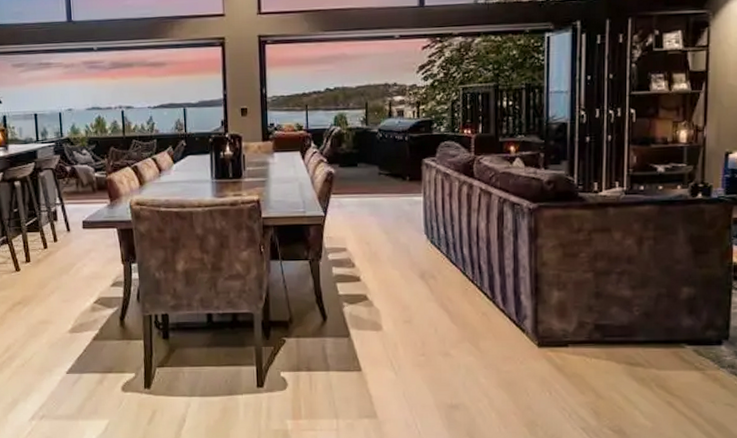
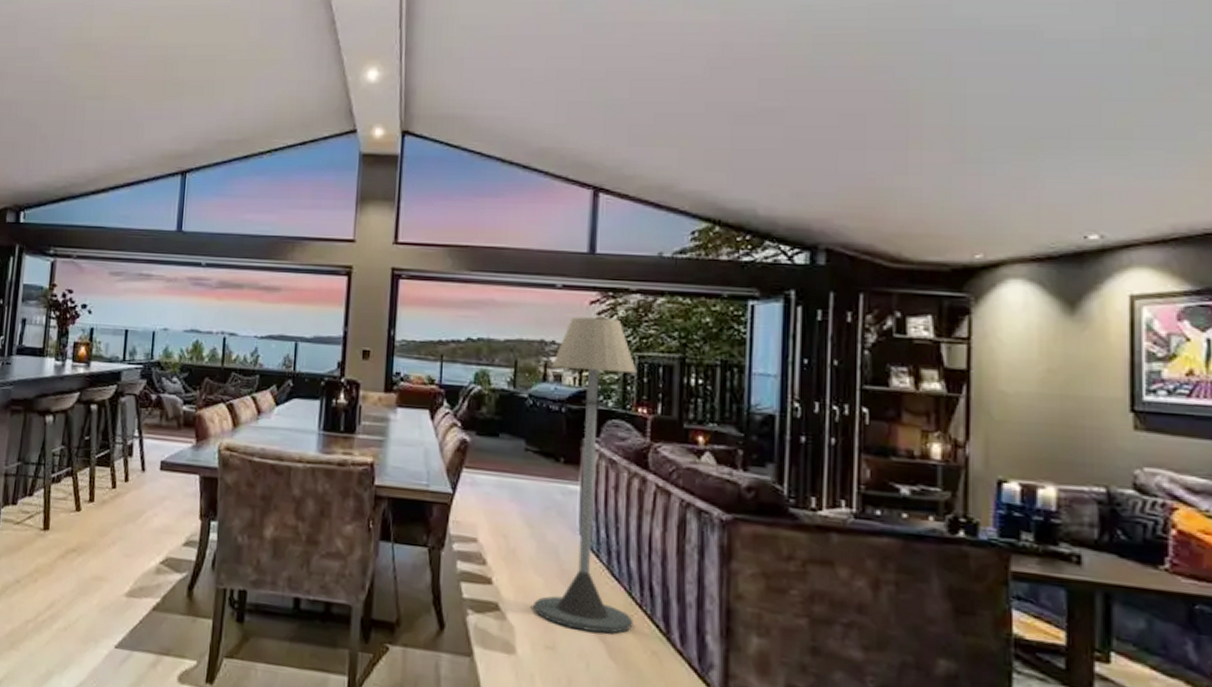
floor lamp: none [393,59,468,305] -> present [534,317,636,634]

